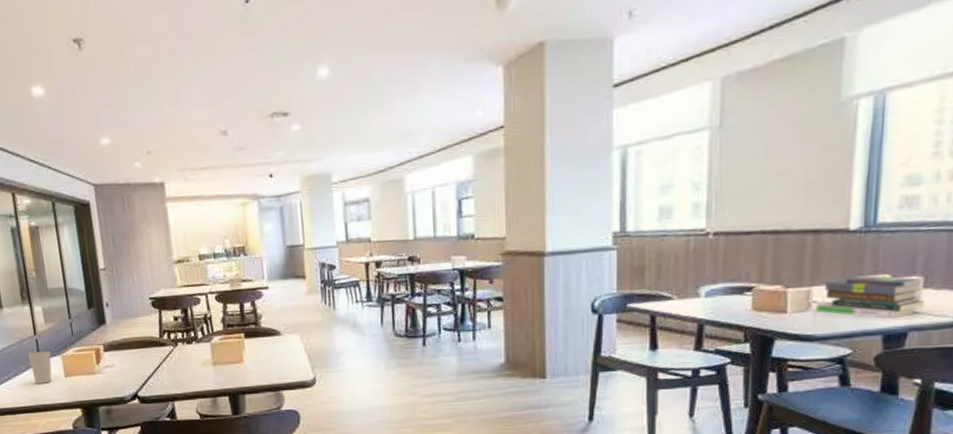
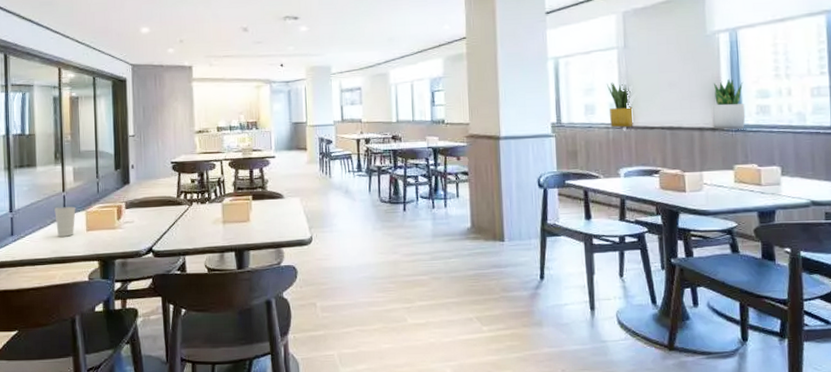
planter: none [692,175,724,235] -> present [607,82,634,128]
books: present [815,275,926,319] -> none [707,164,785,199]
planter: none [833,161,886,232] -> present [710,78,746,130]

